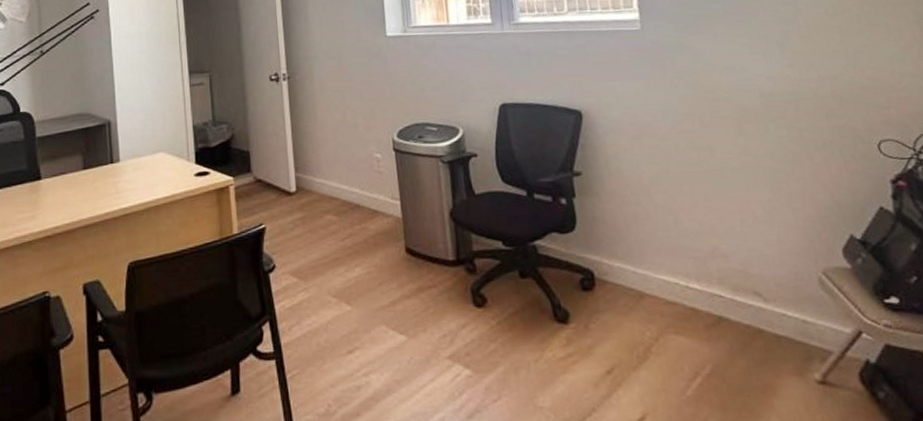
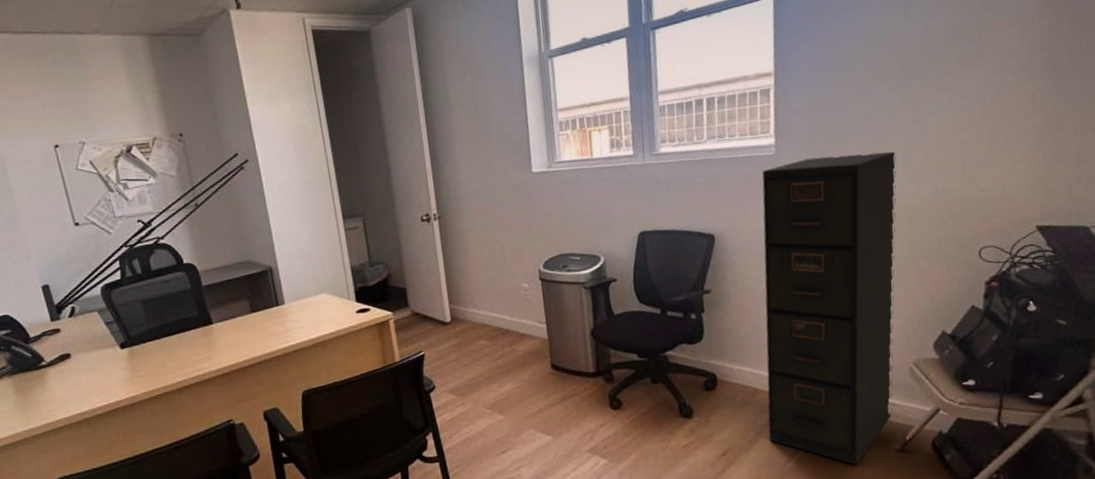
filing cabinet: none [629,32,805,398] -> present [762,152,897,465]

